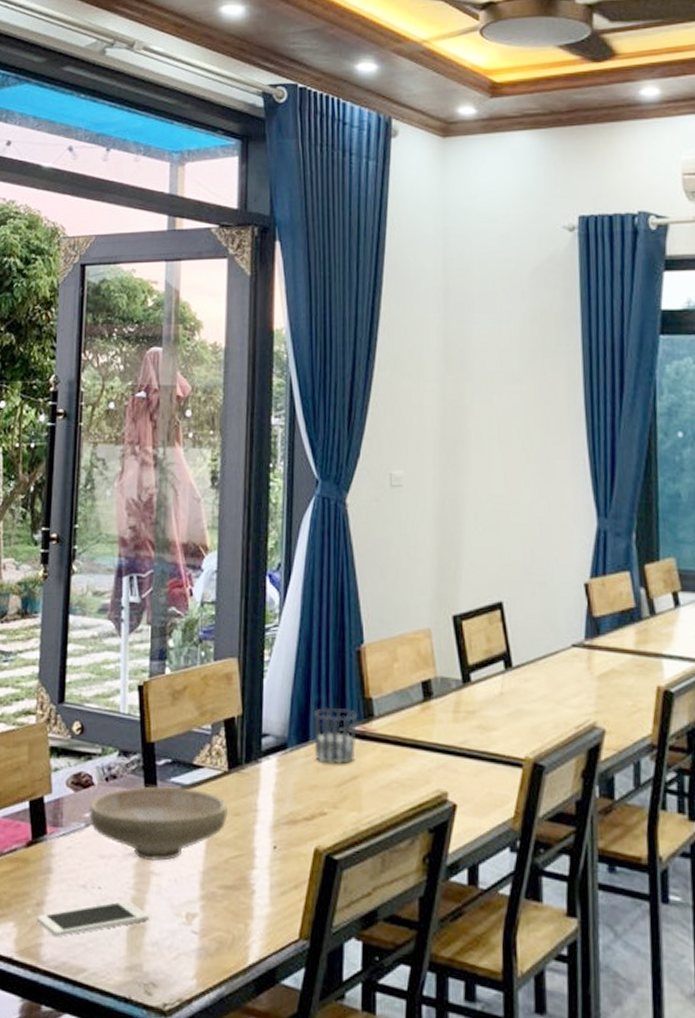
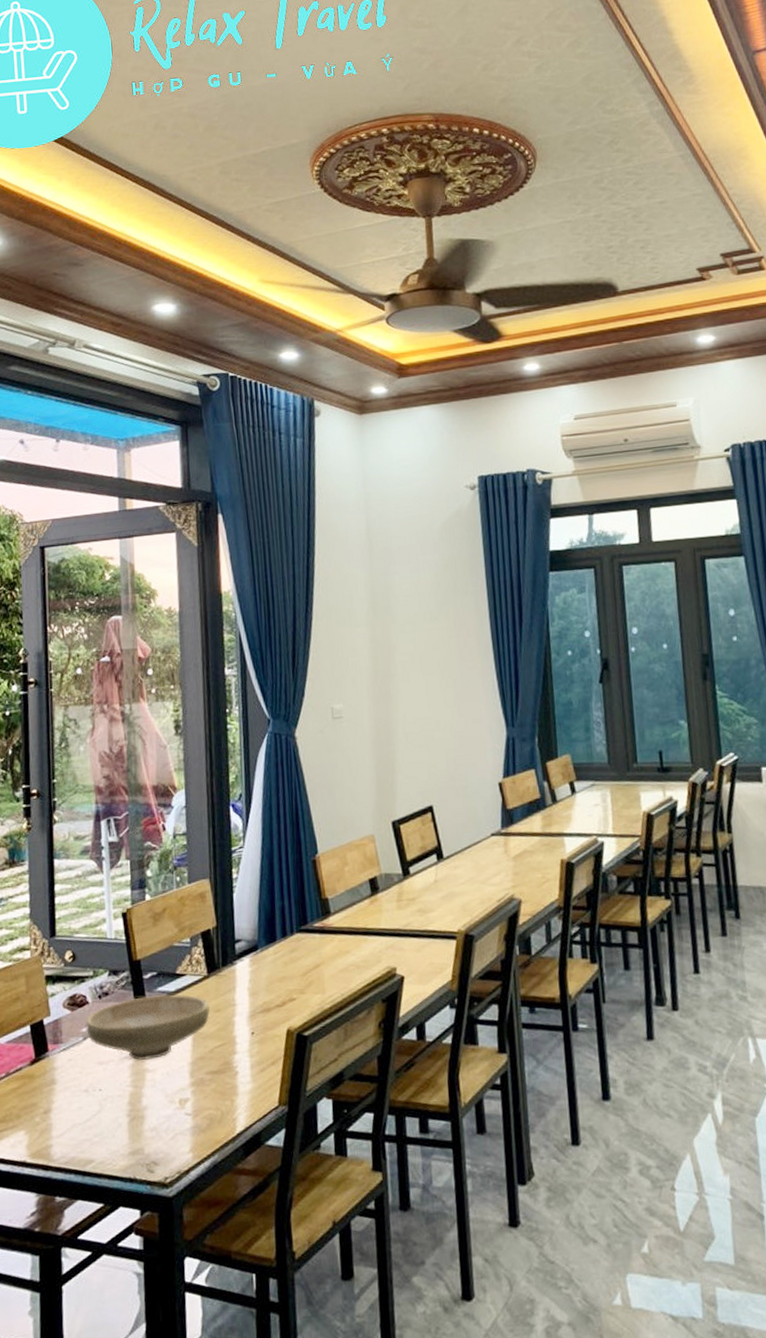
cell phone: present [37,900,149,937] -> none [45,1096,147,1137]
cup: present [313,706,358,764] -> none [278,909,317,957]

